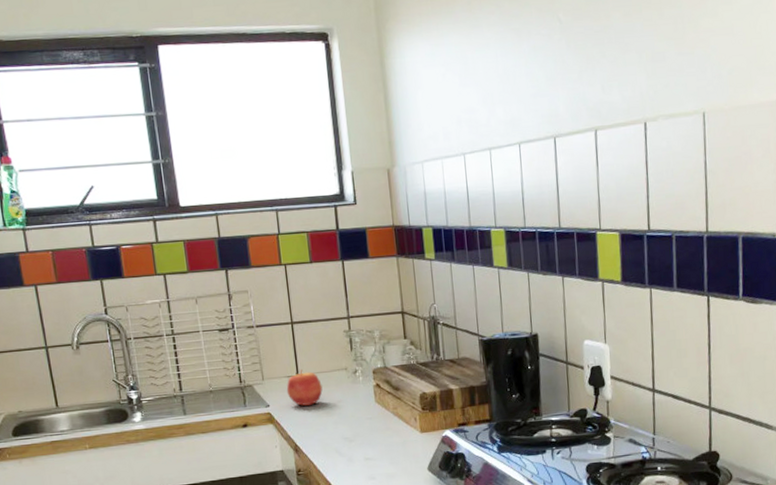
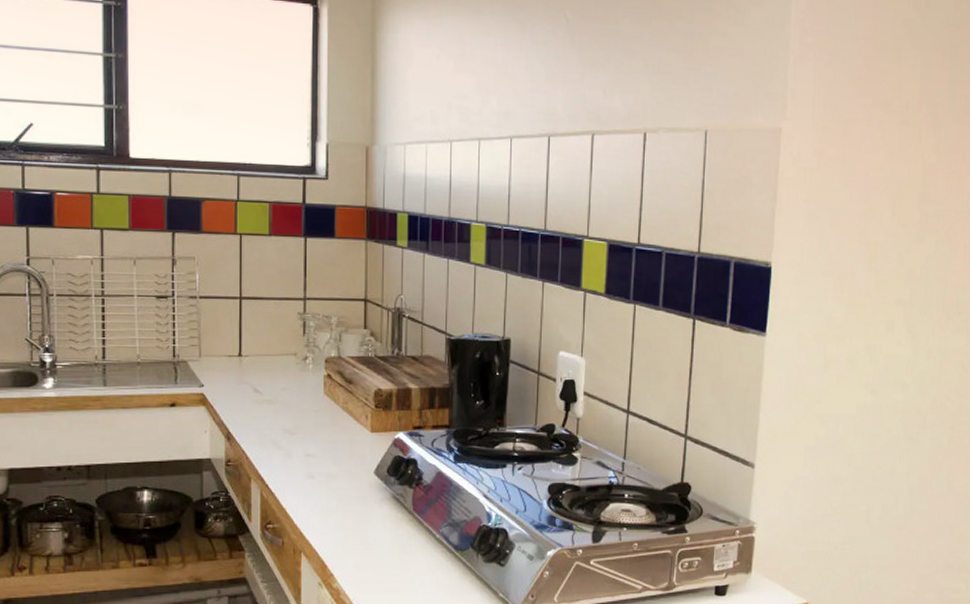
apple: present [286,370,323,407] -> none [225,350,266,391]

